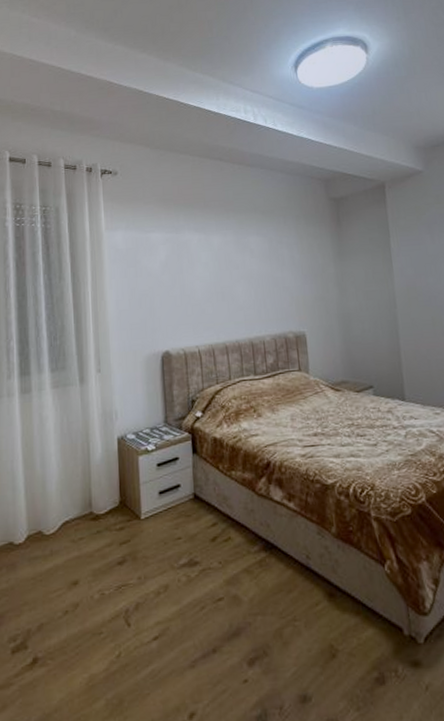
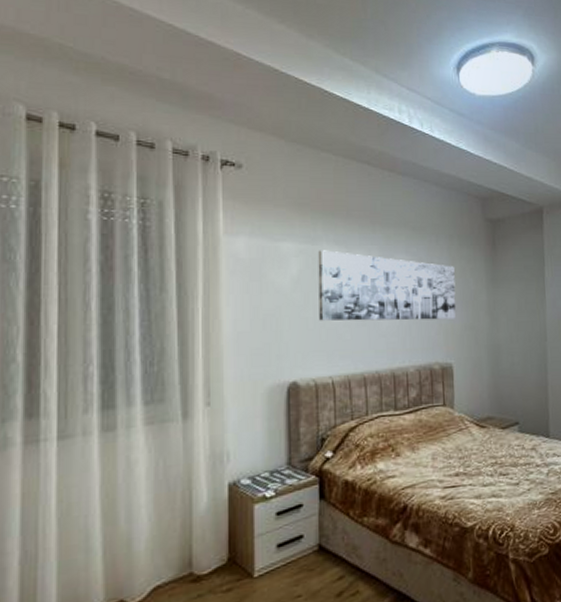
wall art: none [181,237,306,298] -> present [317,250,456,321]

